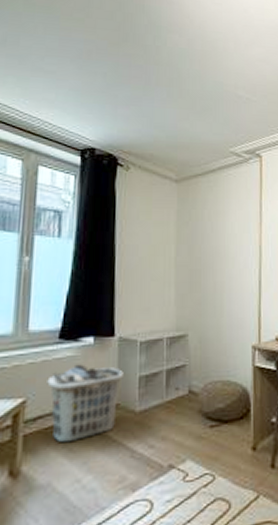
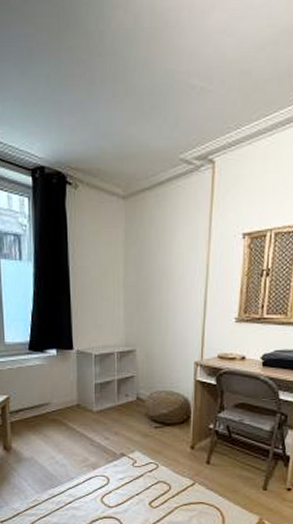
clothes hamper: present [47,364,123,443] -> none [23,371,82,430]

